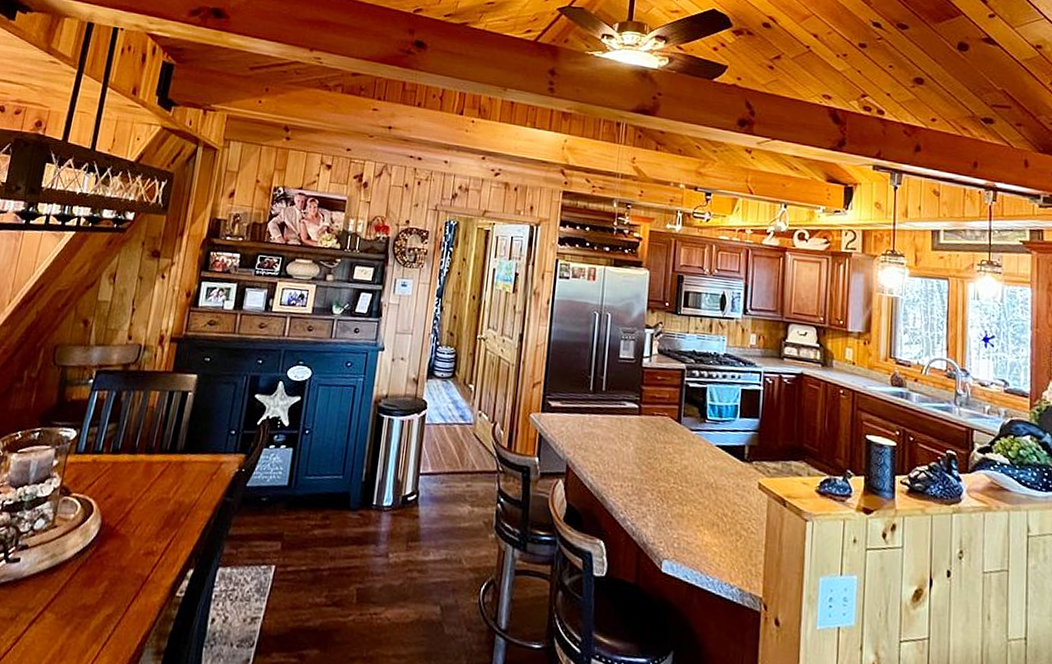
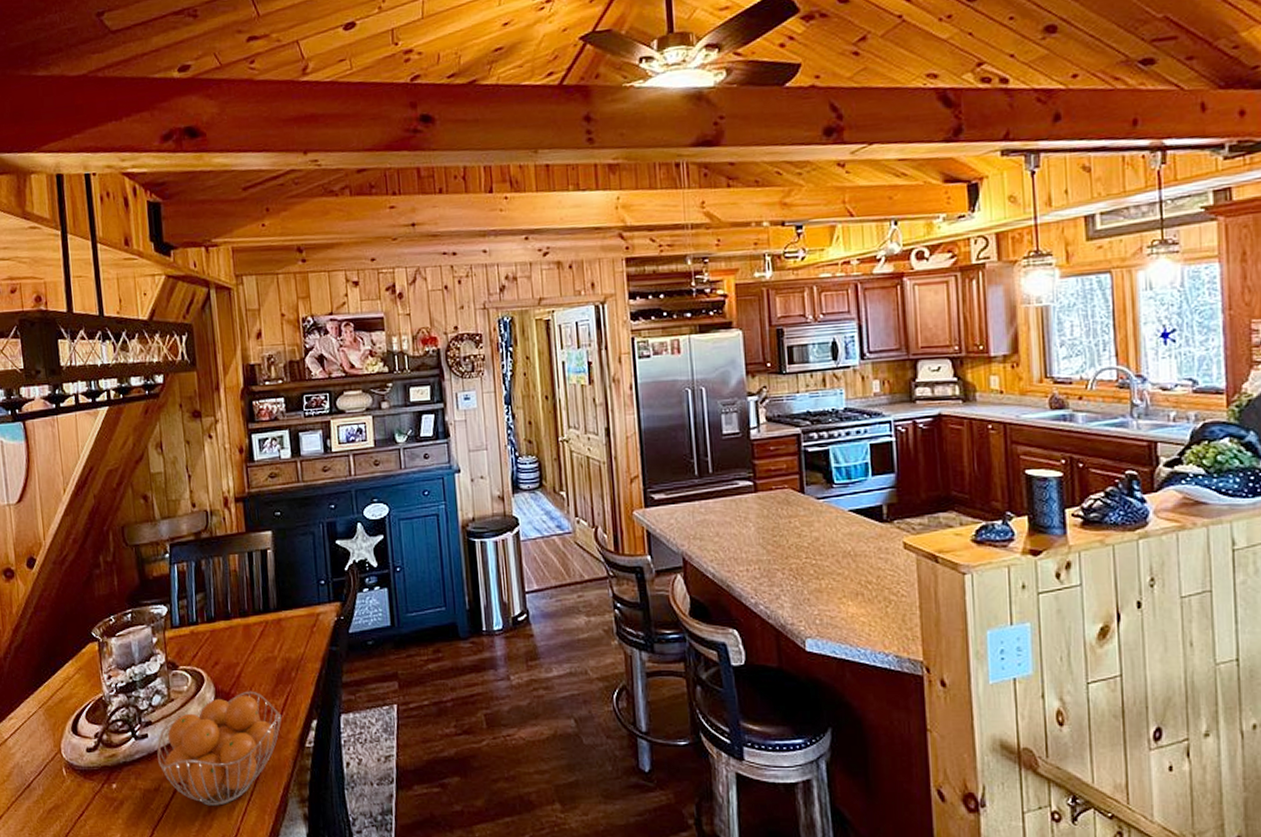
fruit basket: none [22,529,161,646] -> present [157,691,282,806]

